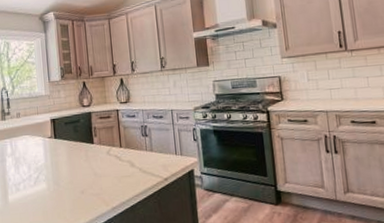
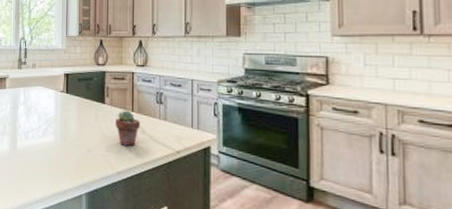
potted succulent: none [106,147,130,181] -> present [116,110,141,146]

